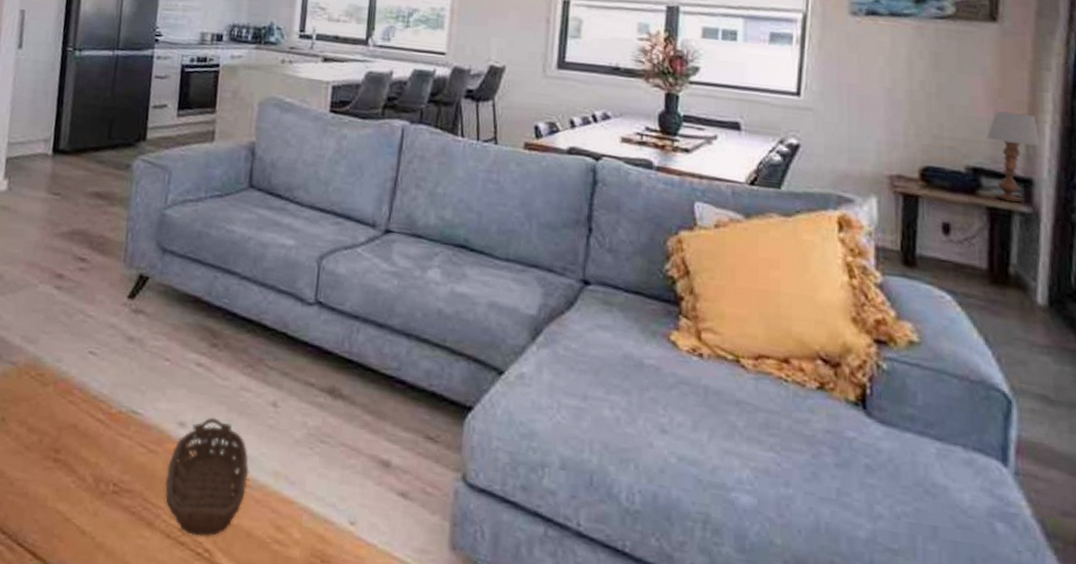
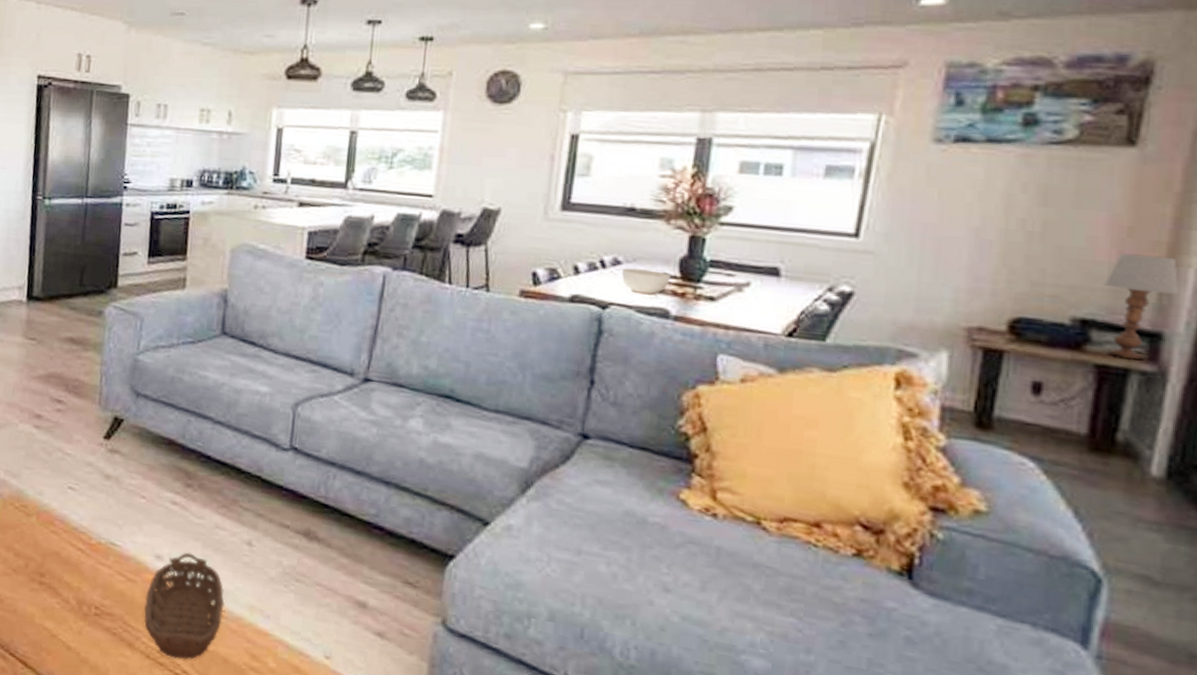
bowl: none [611,122,652,148] -> present [622,268,671,295]

